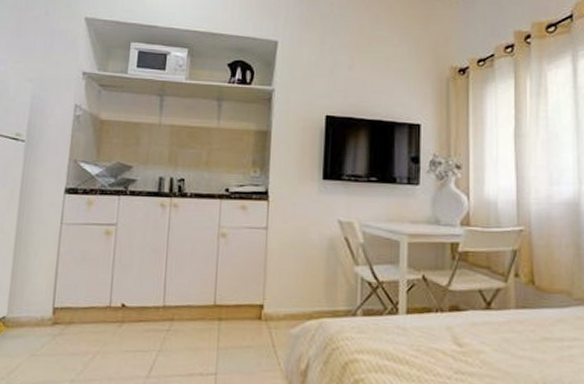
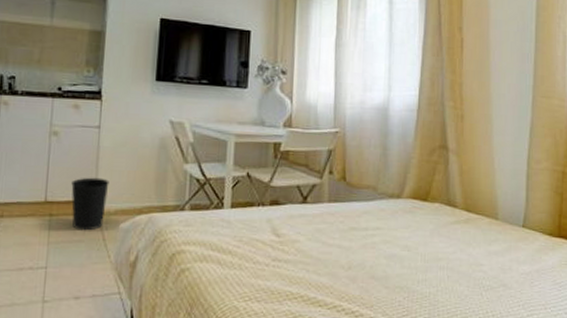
wastebasket: none [240,280,278,336] -> present [71,177,110,231]

